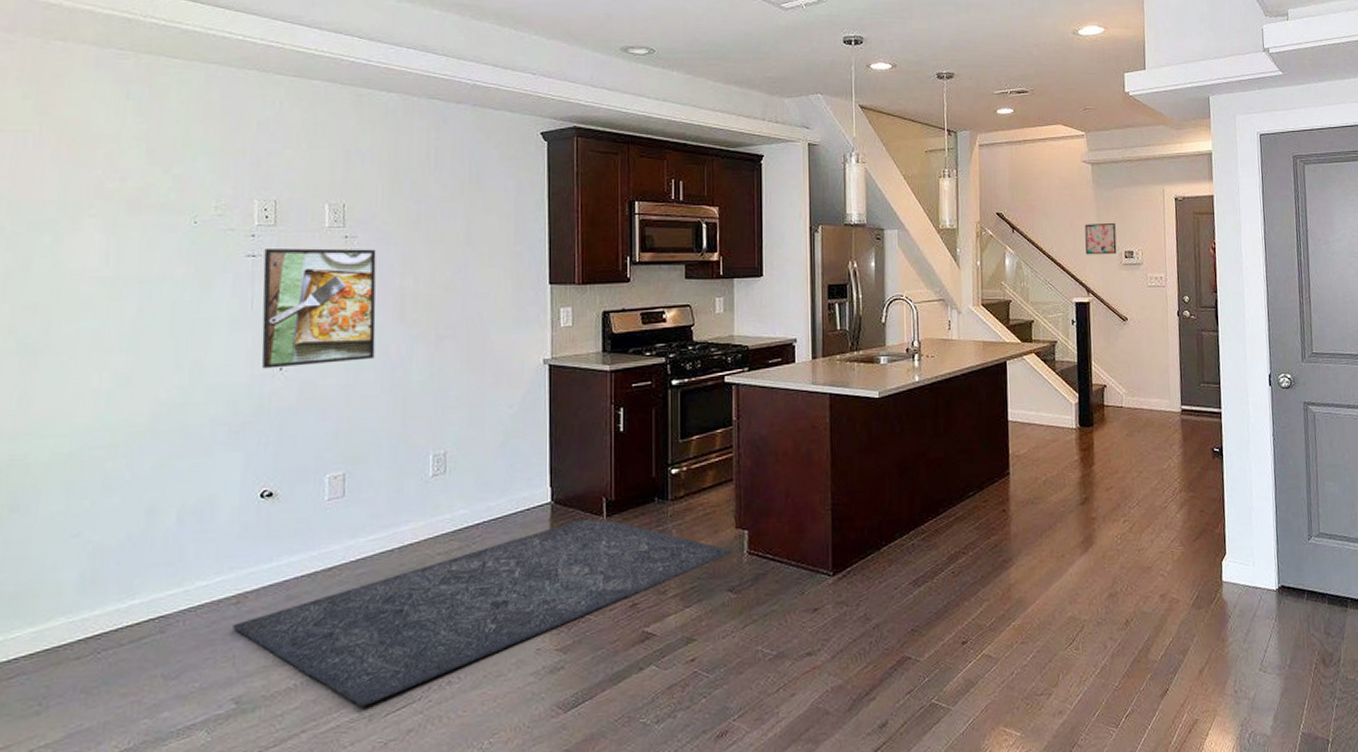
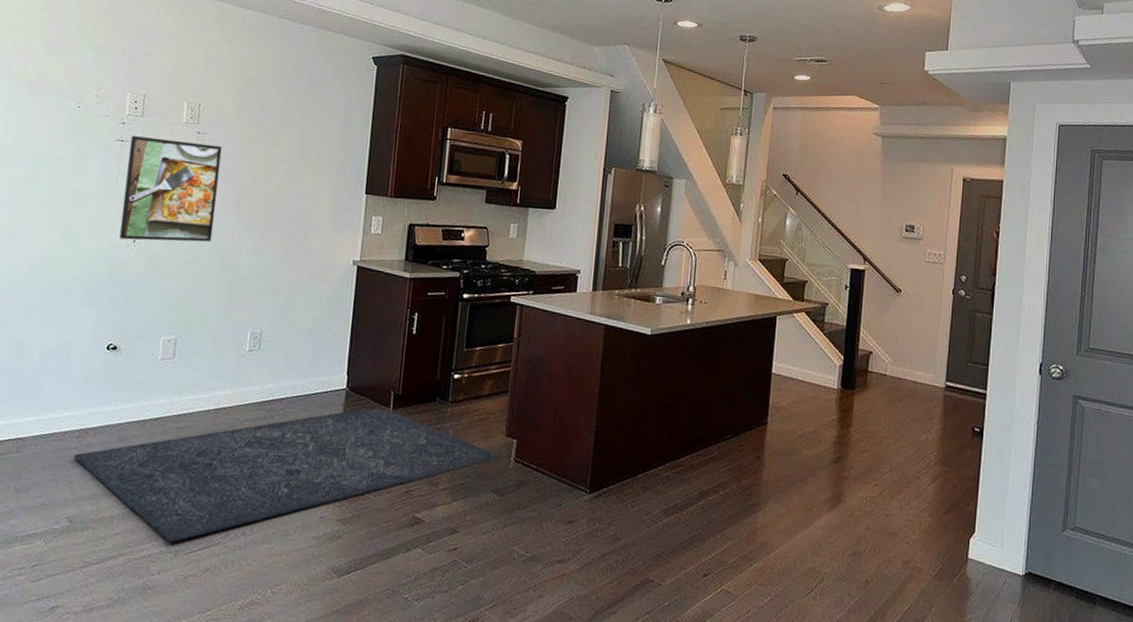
wall art: present [1084,223,1117,255] -> none [867,194,900,227]

